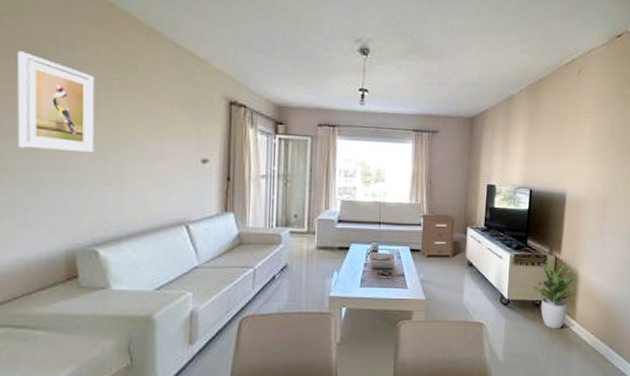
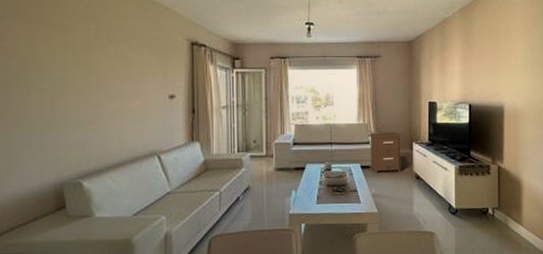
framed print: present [17,51,95,153] -> none [9,12,76,96]
potted plant: present [533,263,578,329] -> none [479,172,523,235]

